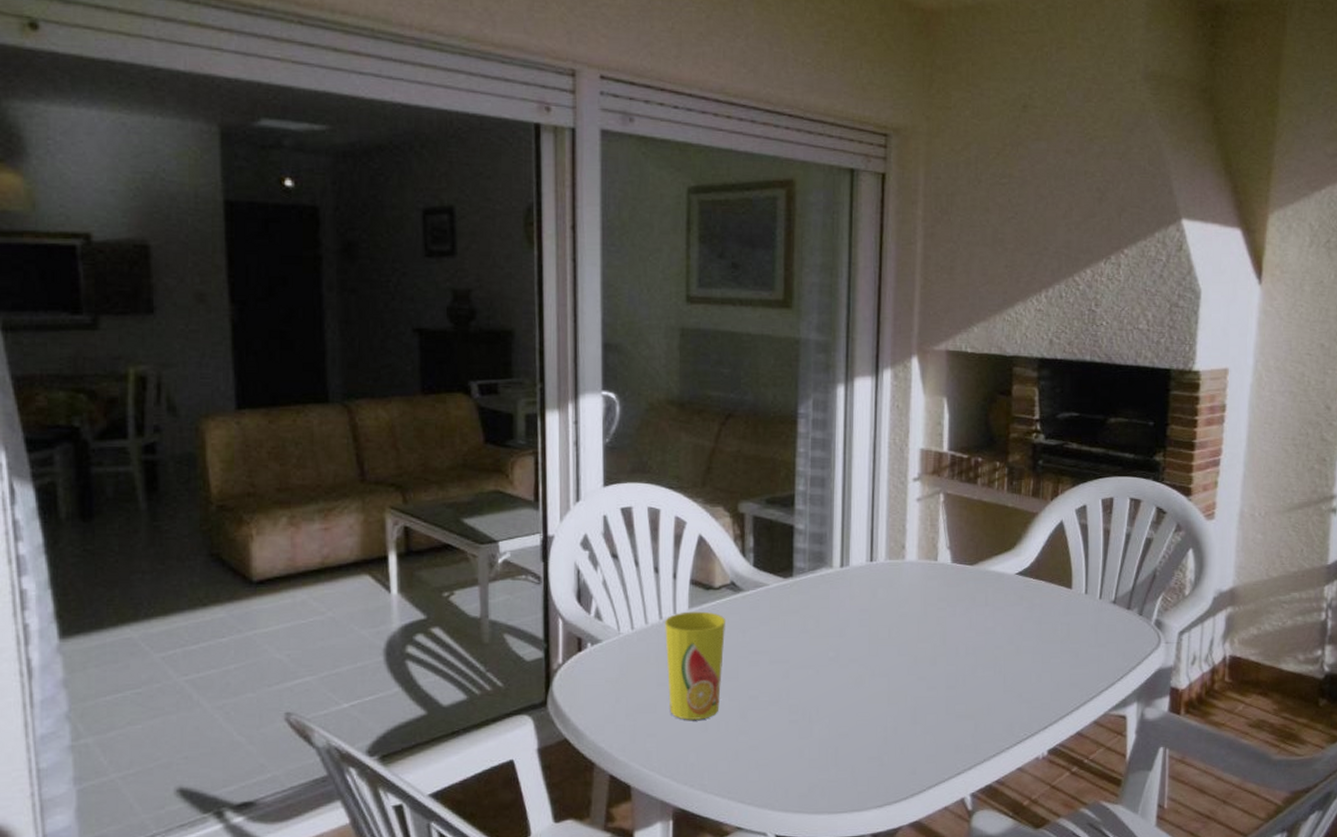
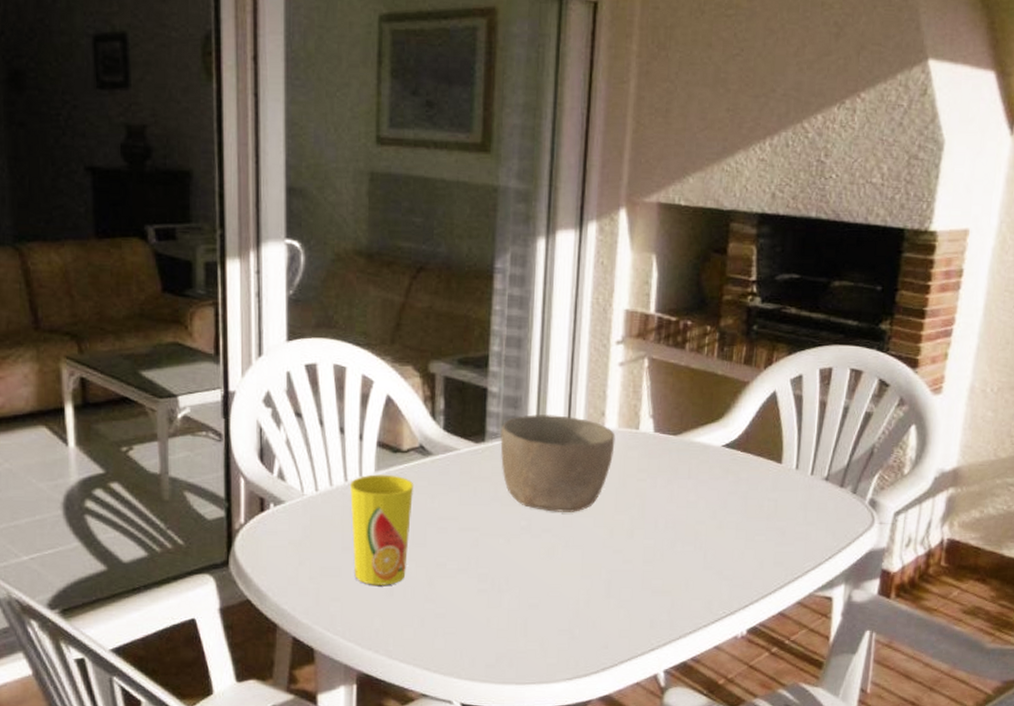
bowl: none [807,548,916,642] -> present [500,414,616,512]

